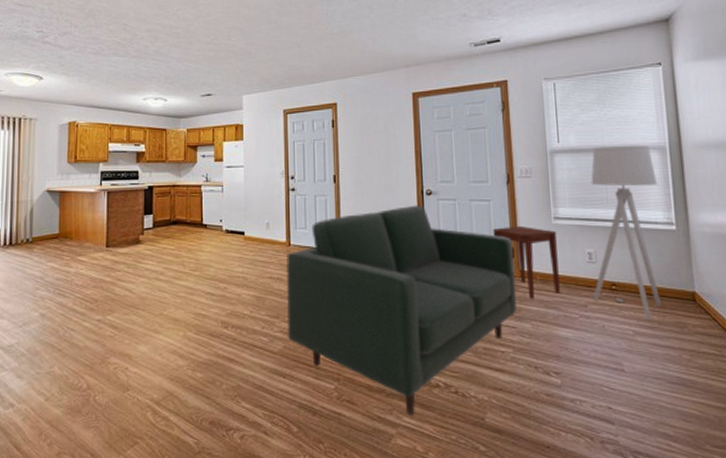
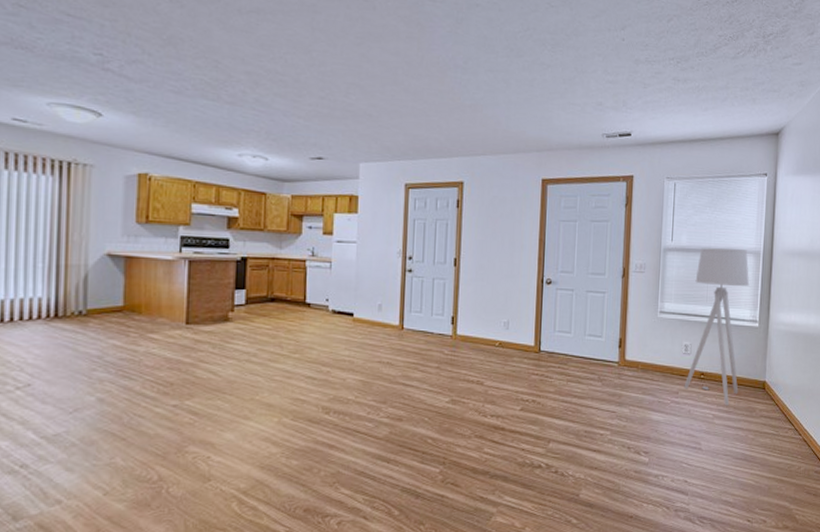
sofa: present [285,205,517,415] -> none [393,293,622,494]
side table: present [493,225,560,299] -> none [604,317,660,386]

